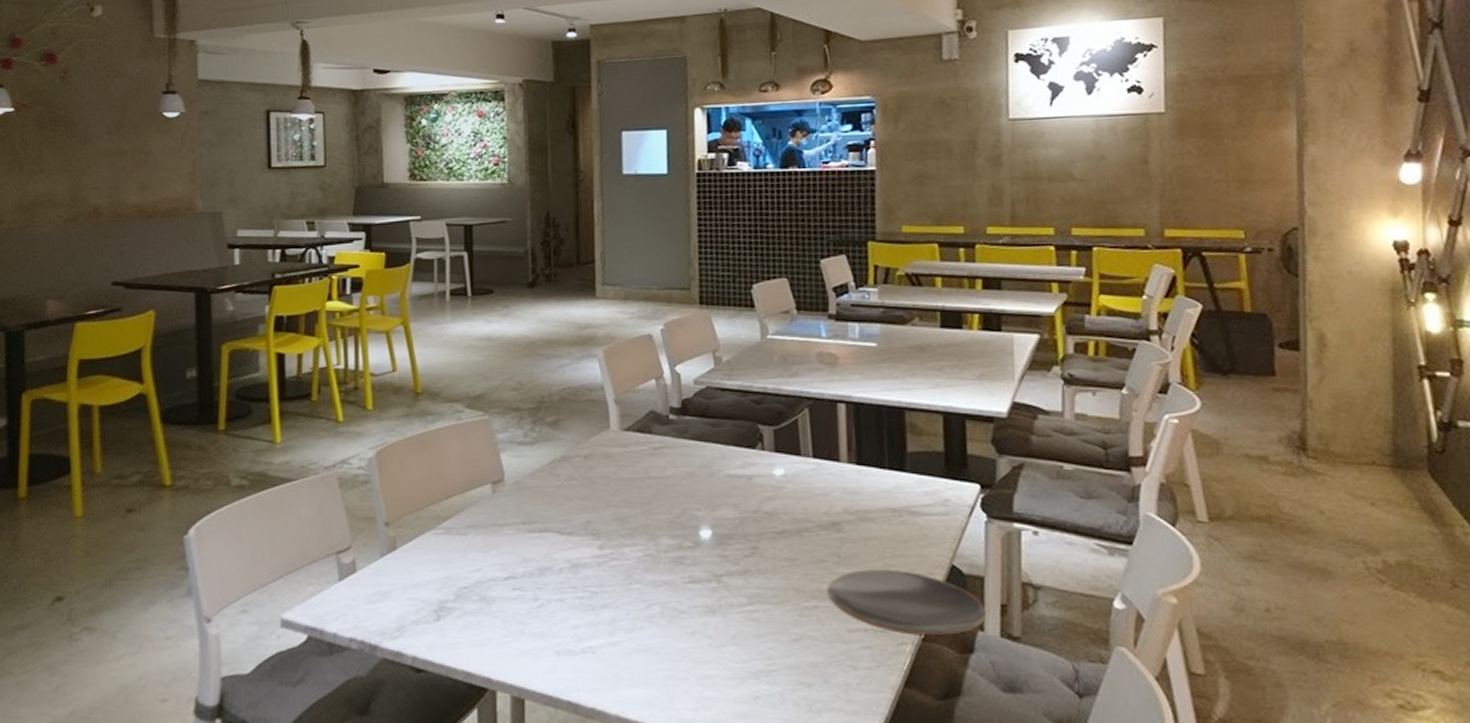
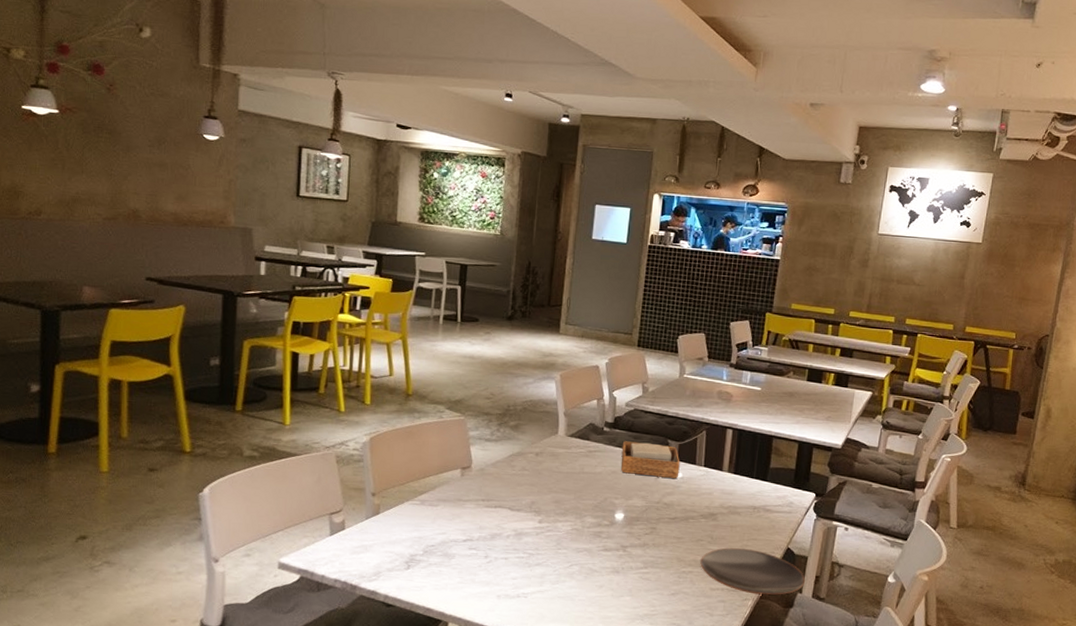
napkin holder: none [696,431,780,478] -> present [621,441,680,479]

